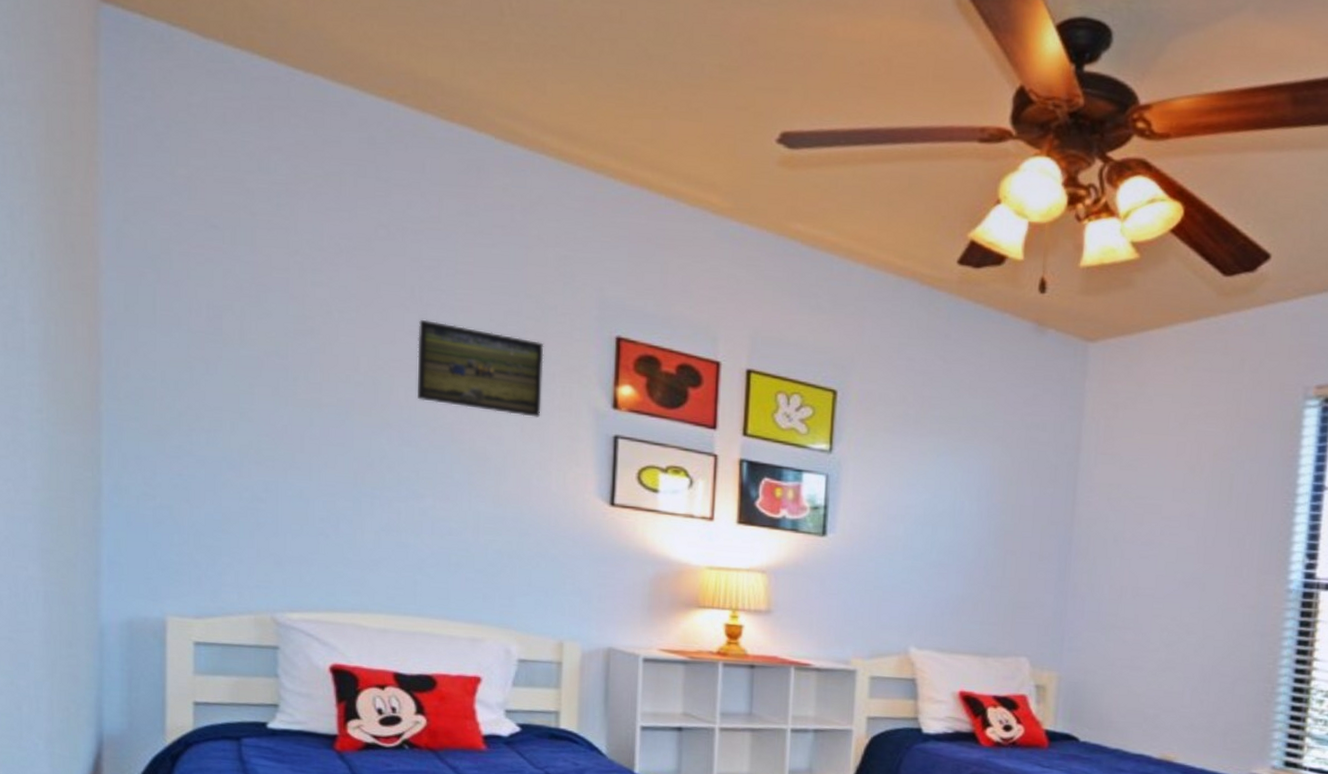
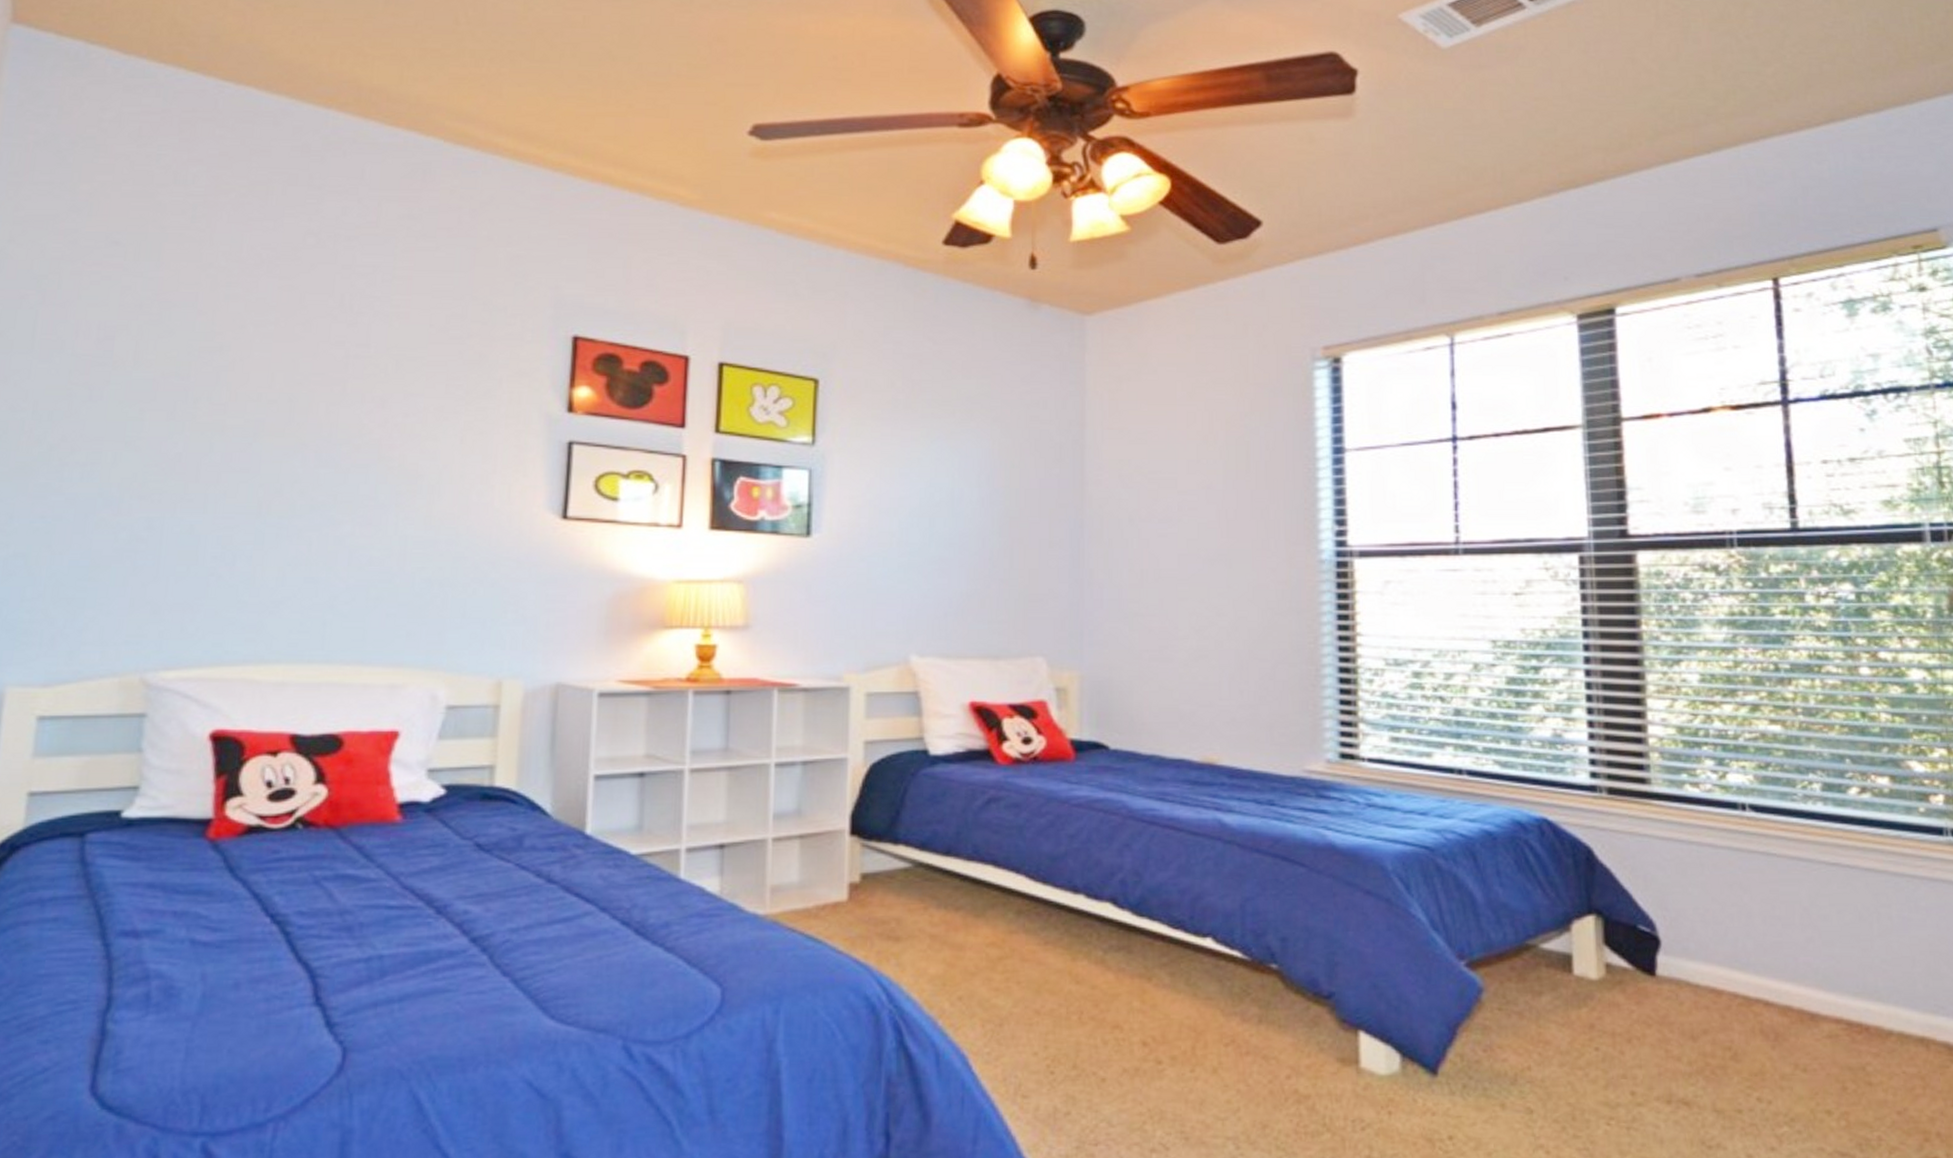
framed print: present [417,319,544,418] -> none [341,328,491,427]

